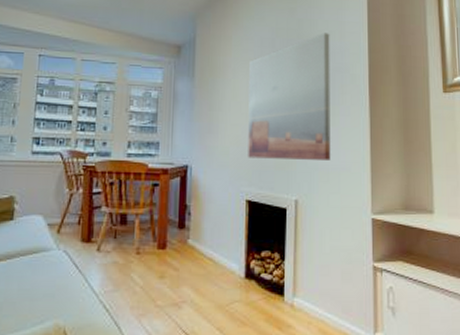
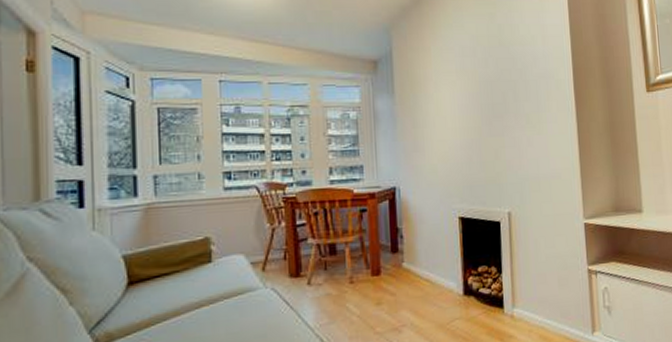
wall art: present [248,33,331,160] -> none [451,38,541,174]

